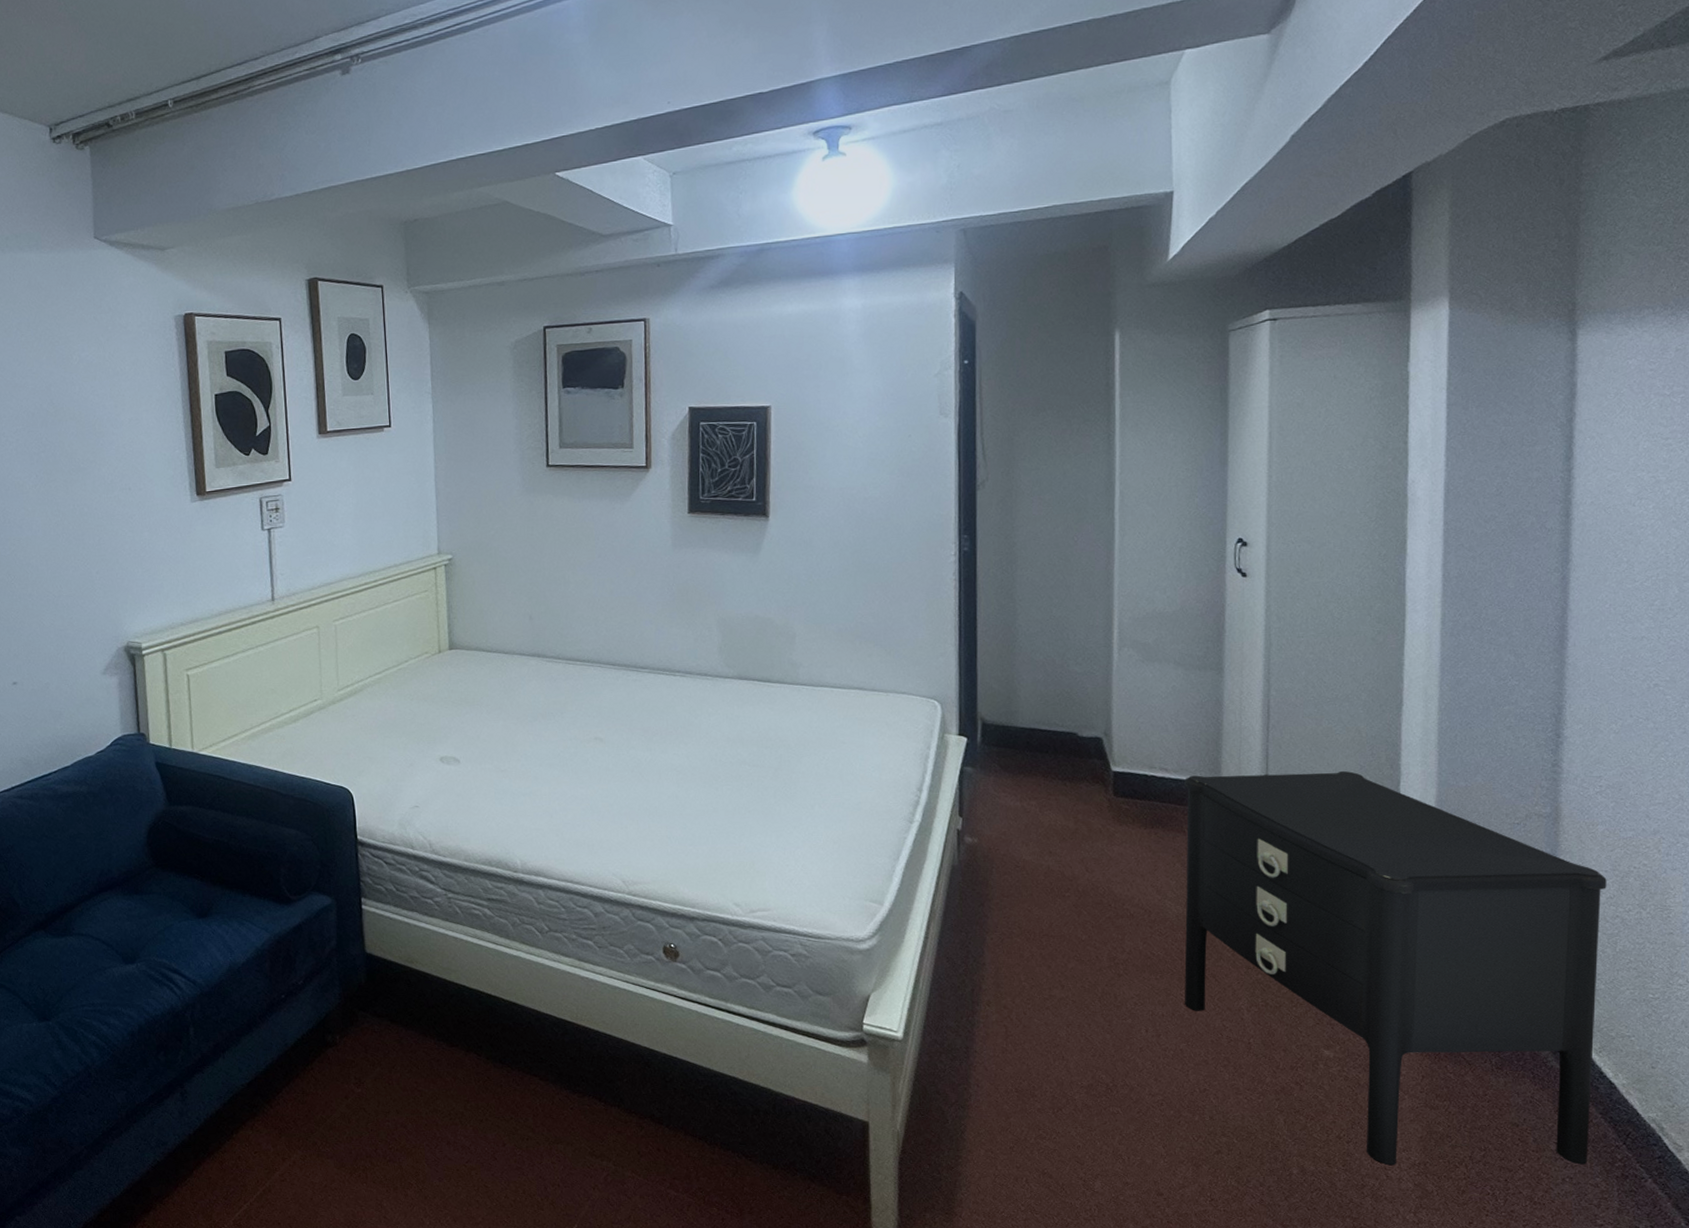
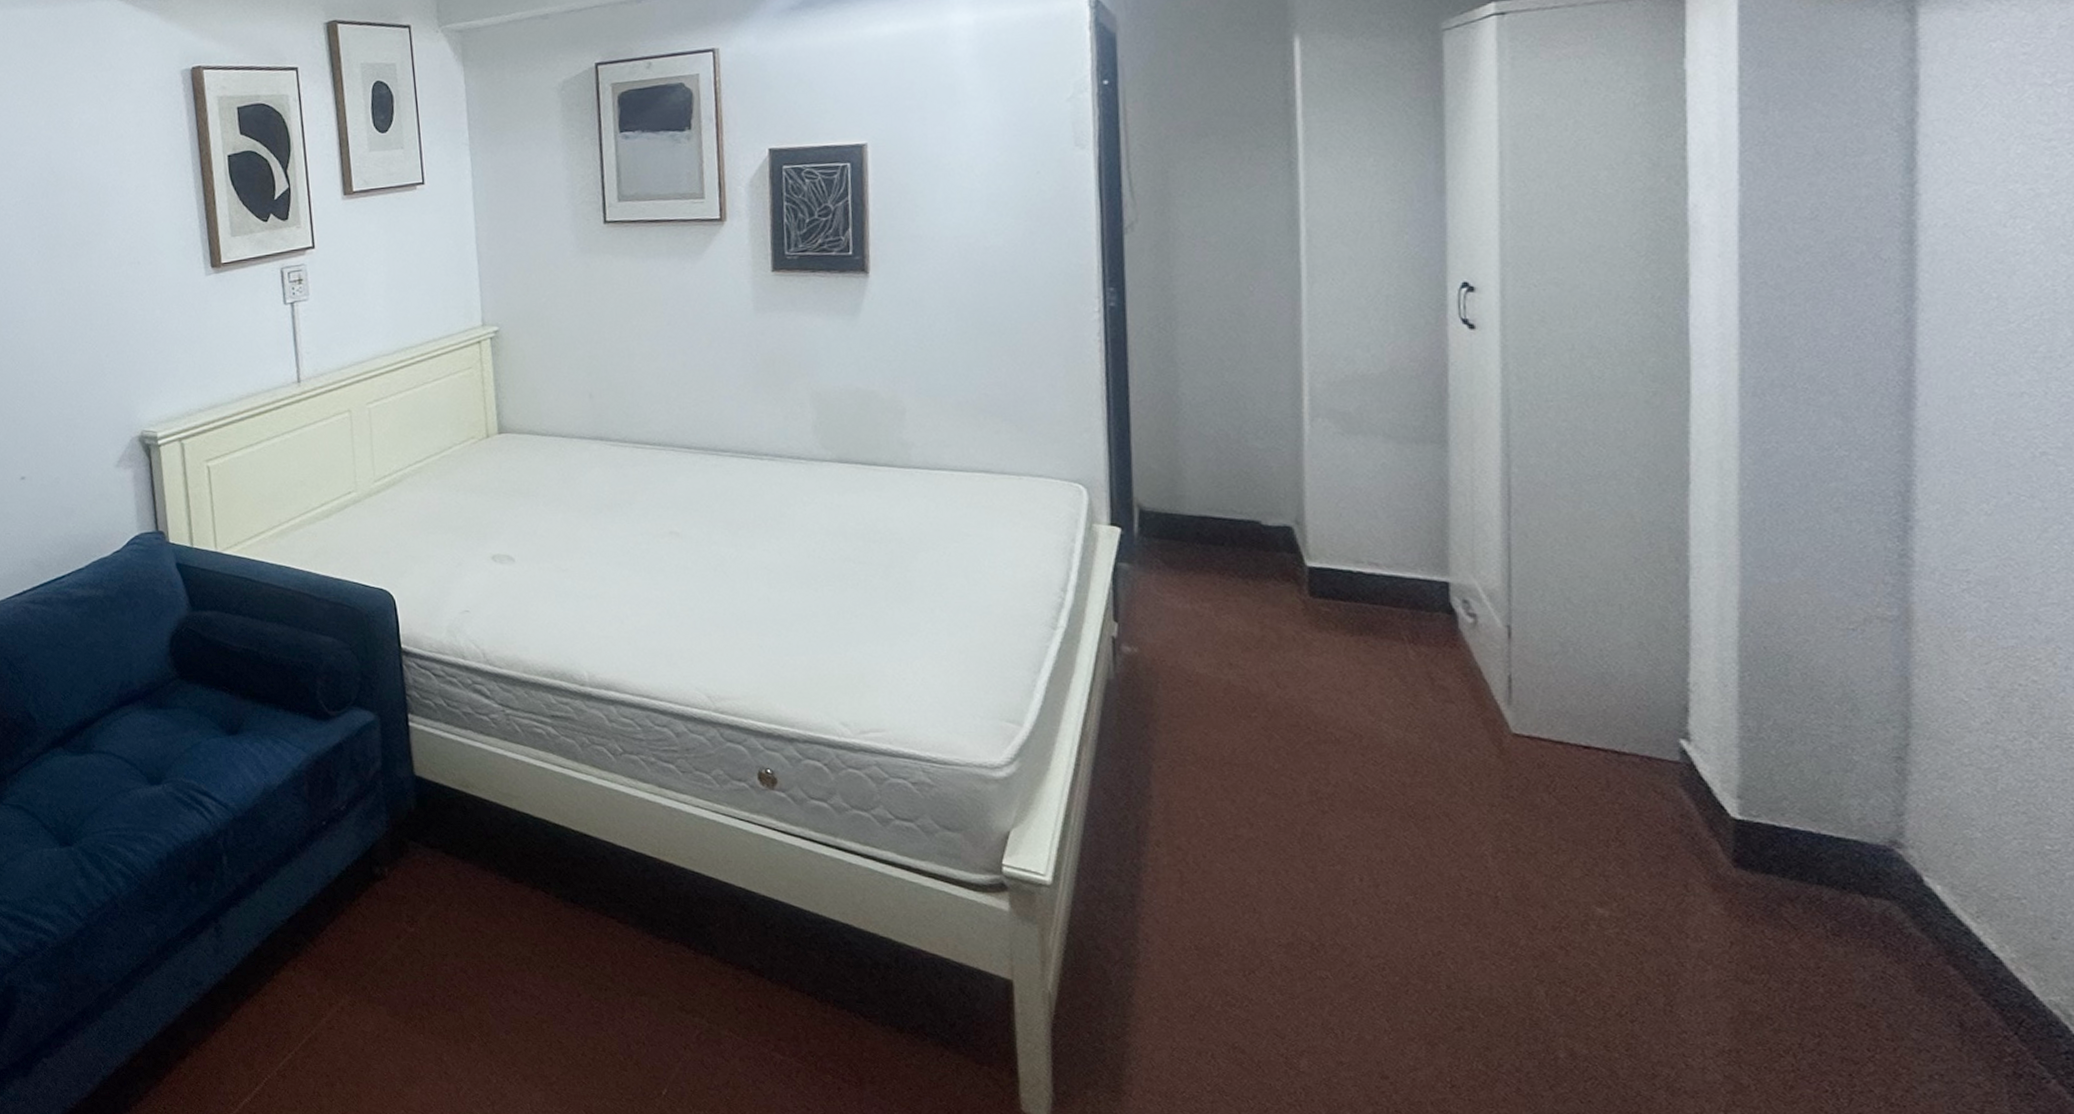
nightstand: present [1184,771,1607,1166] -> none [1401,565,1981,1059]

